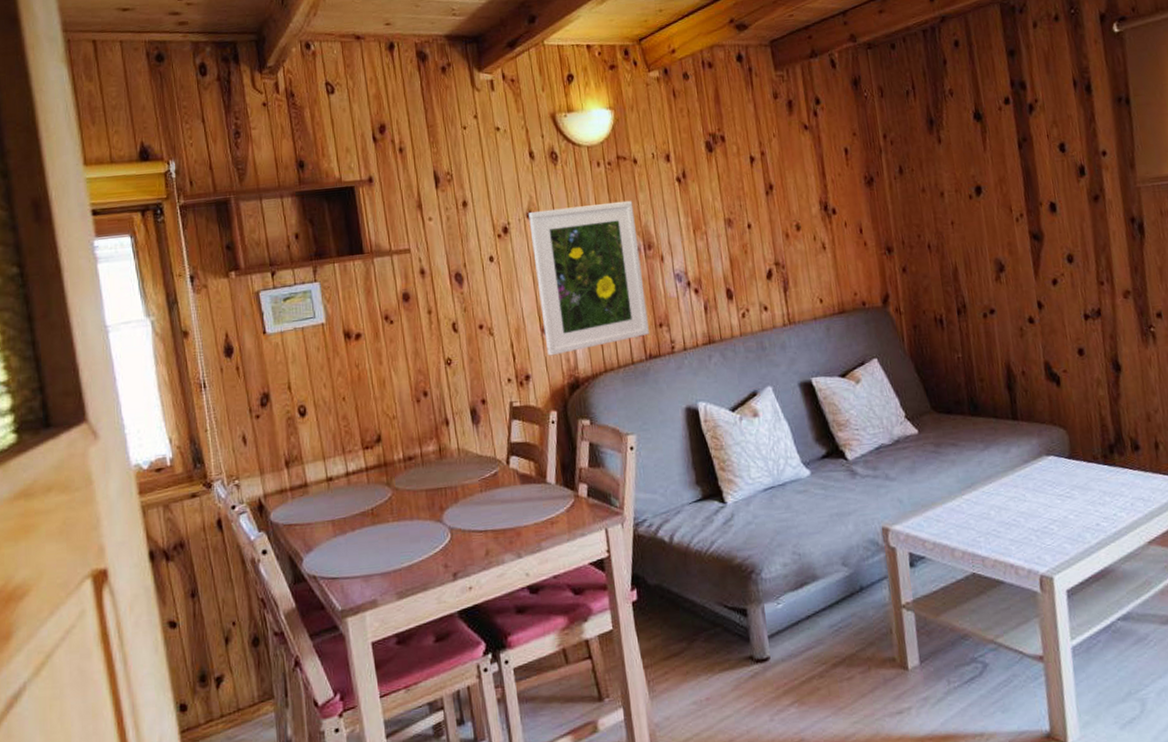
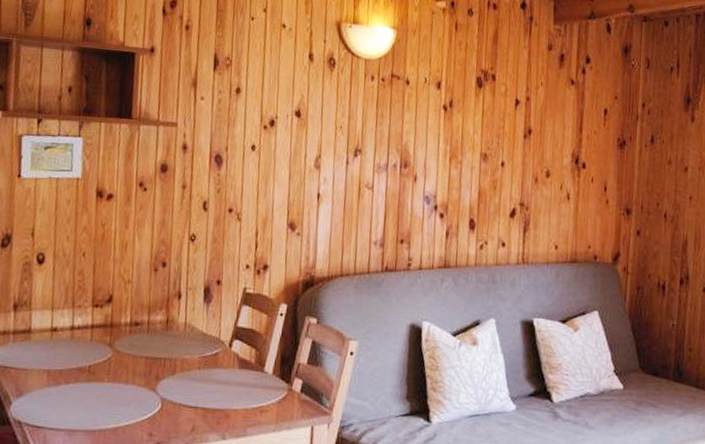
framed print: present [528,200,649,356] -> none [289,110,398,251]

